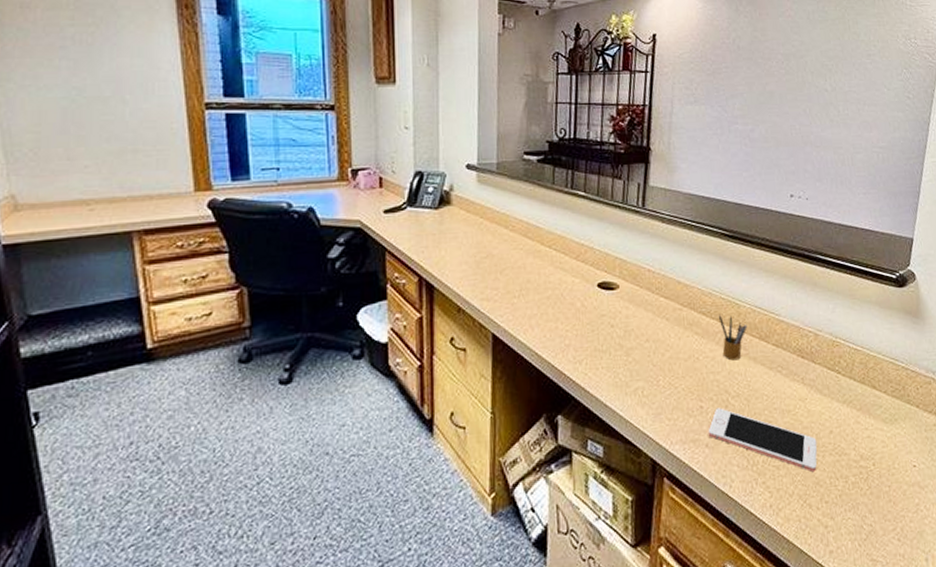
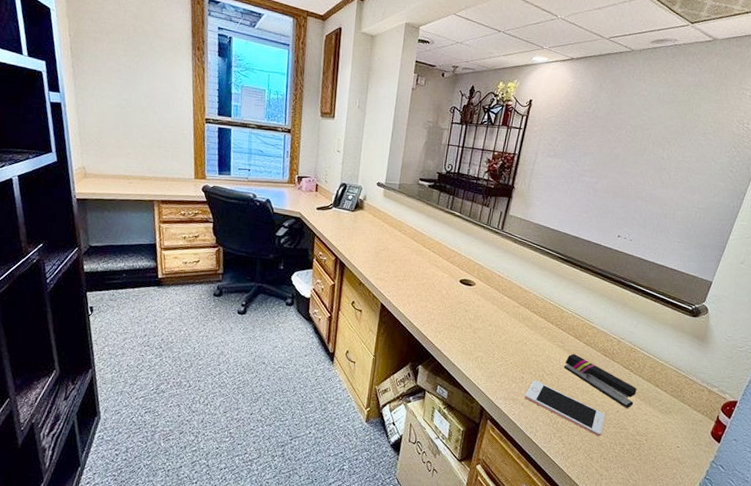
pencil box: present [719,314,748,361] -> none [544,315,567,350]
stapler: none [752,362,850,425] -> present [564,354,637,408]

